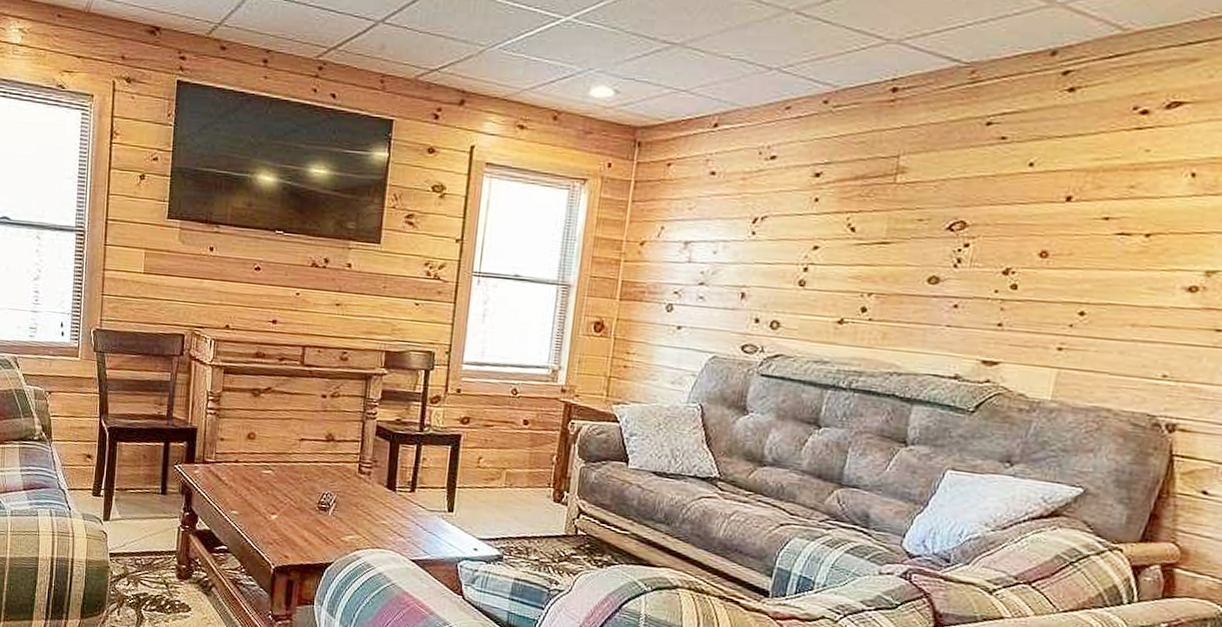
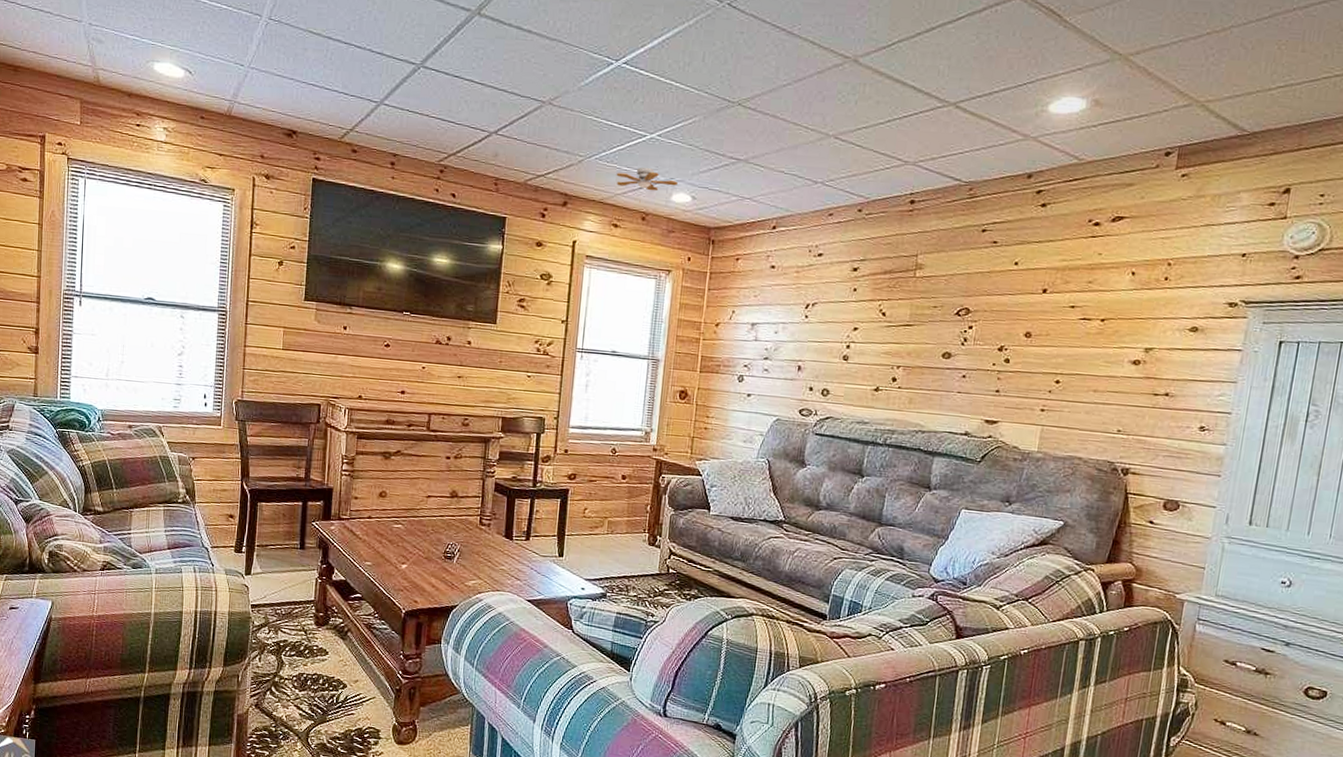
ceiling fan: none [523,56,598,100] -> present [616,167,678,203]

